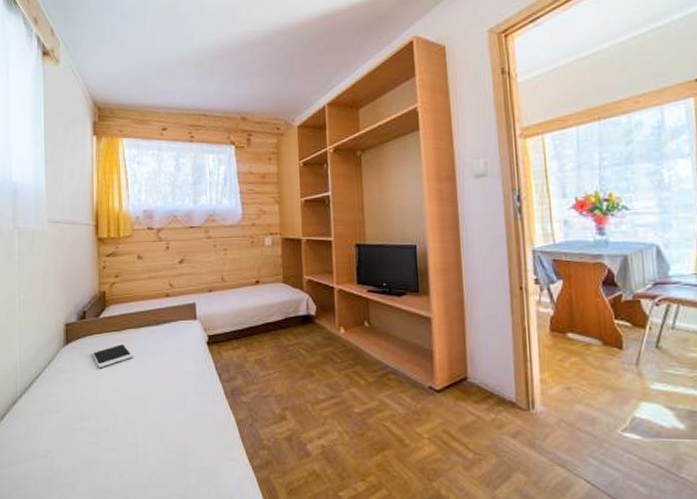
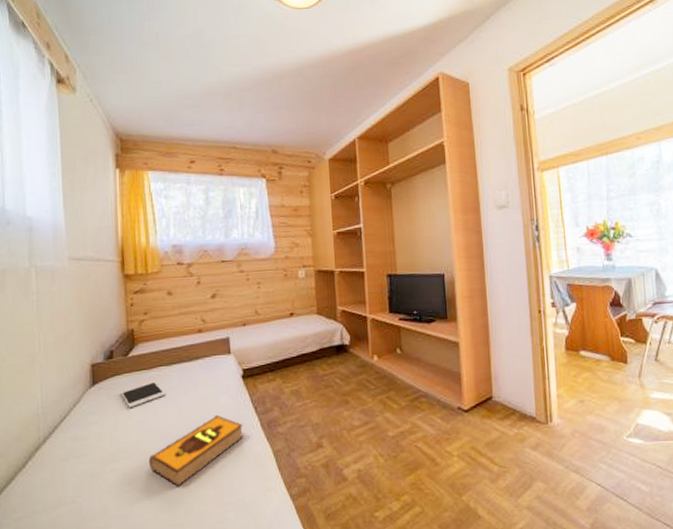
hardback book: none [115,379,208,450] -> present [148,414,244,487]

